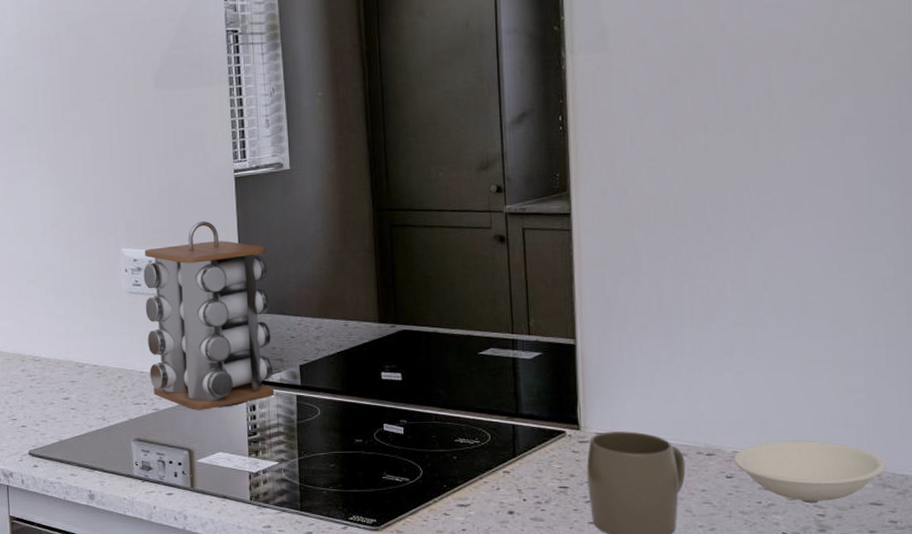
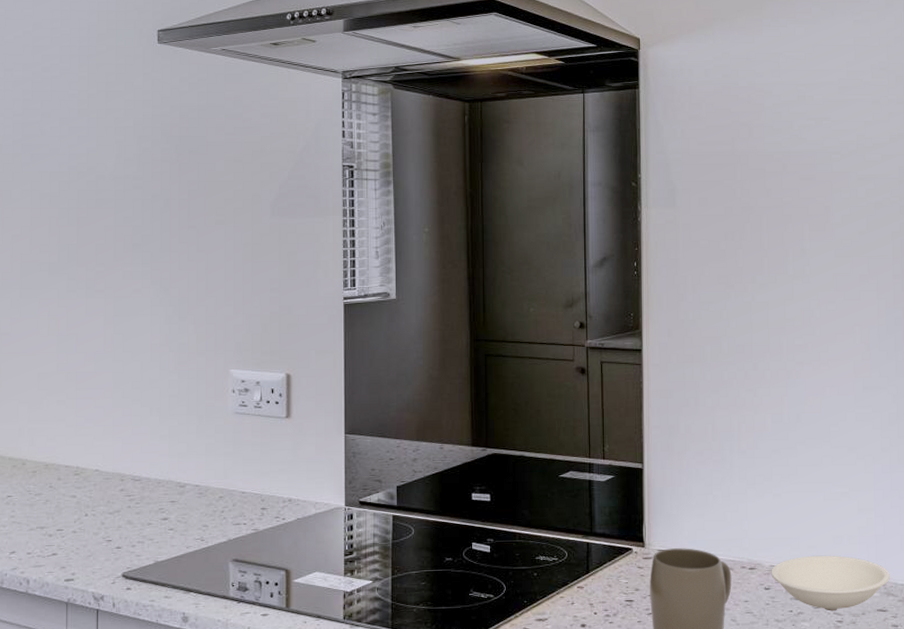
spice rack: present [143,221,274,410] -> none [250,345,371,530]

